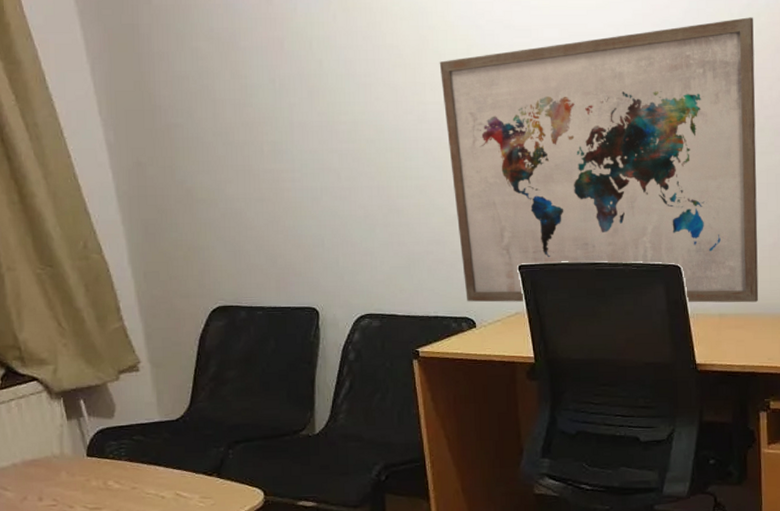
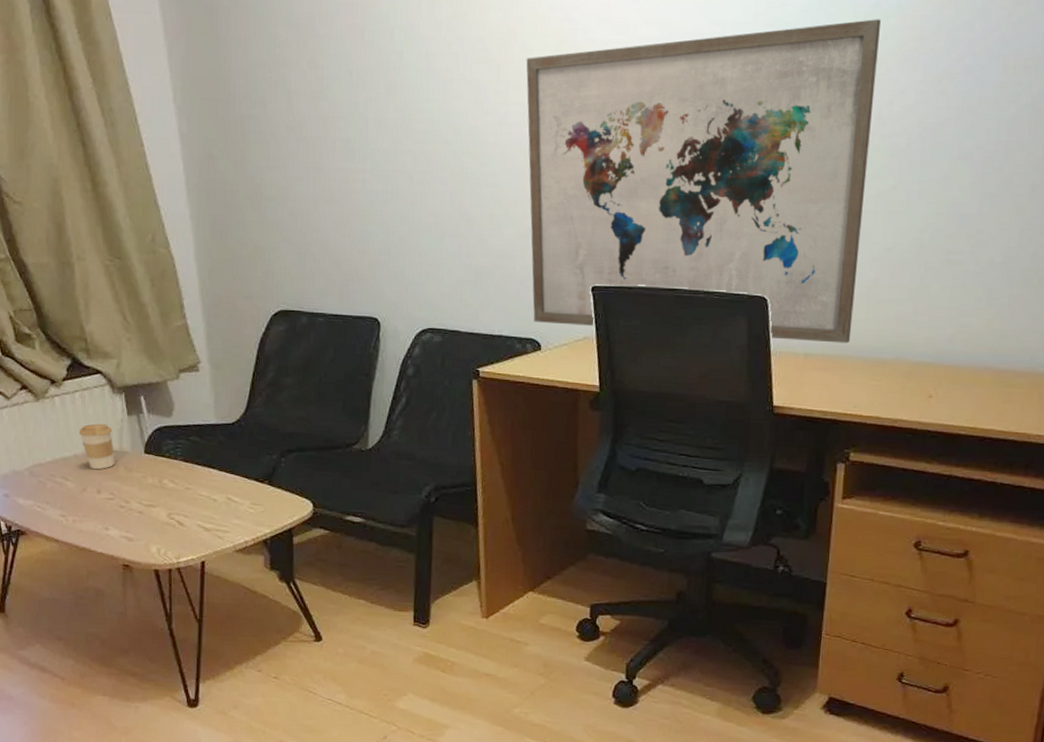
coffee cup: none [16,430,56,477] -> present [79,423,115,470]

